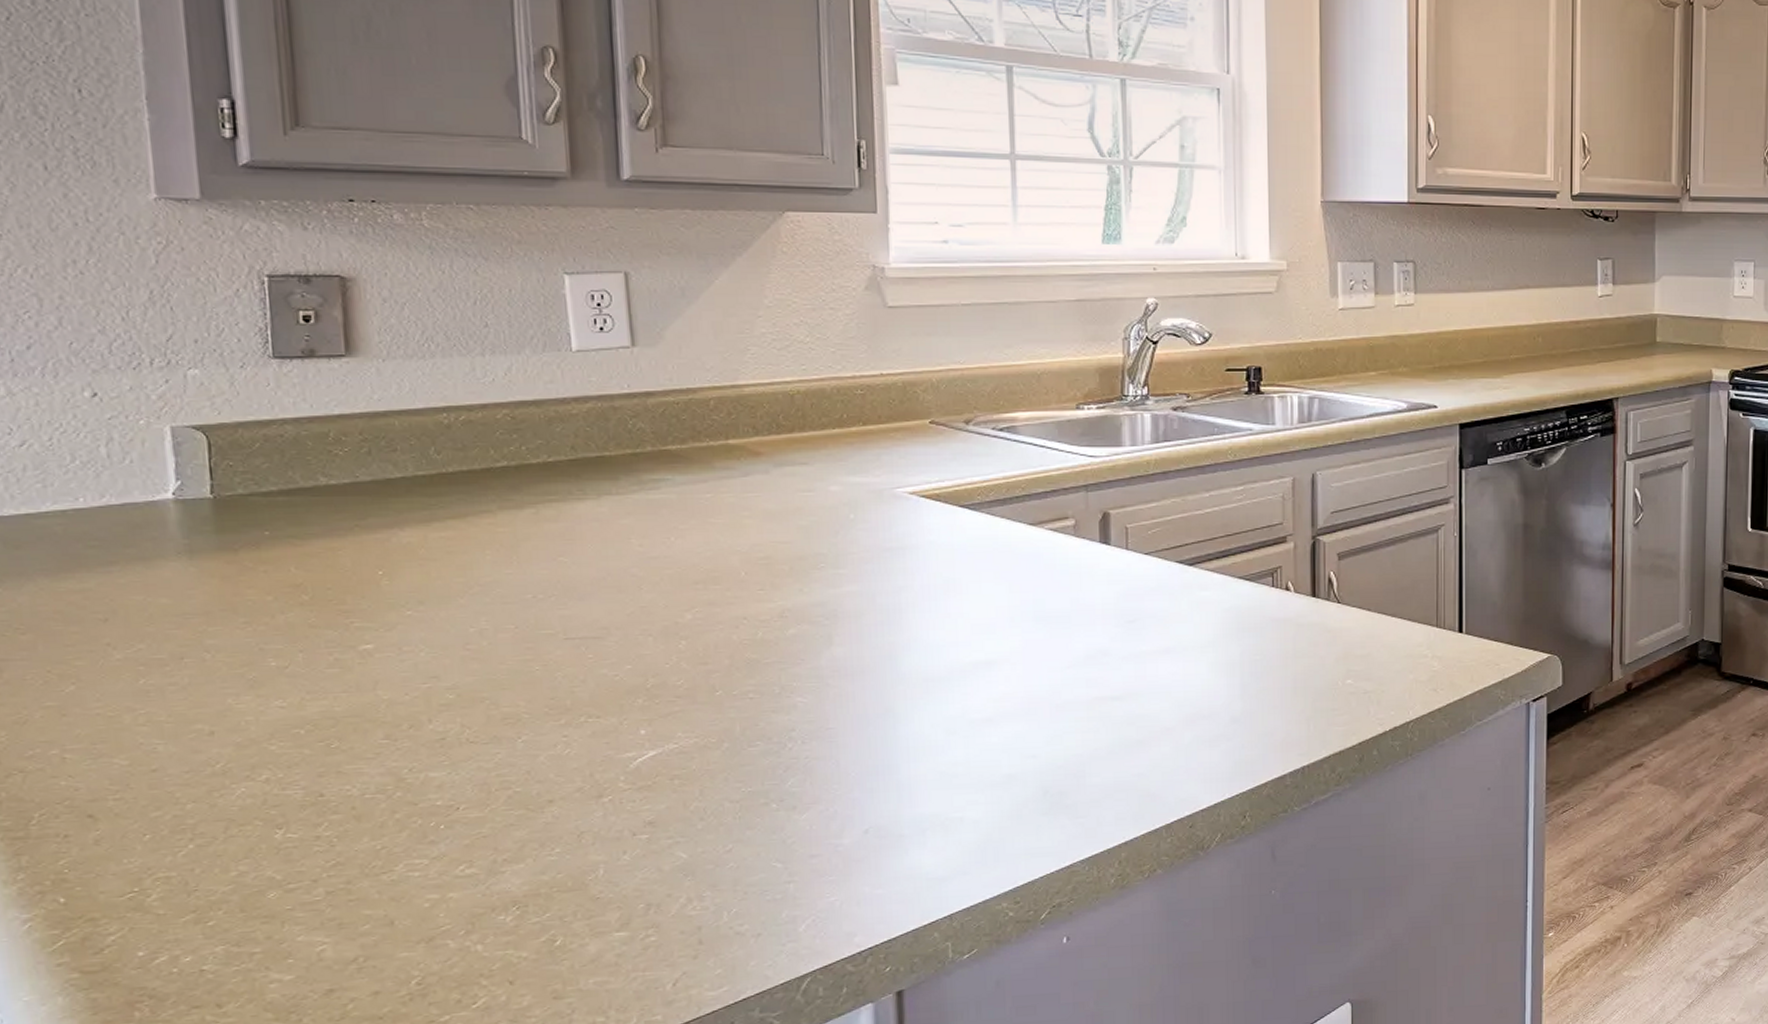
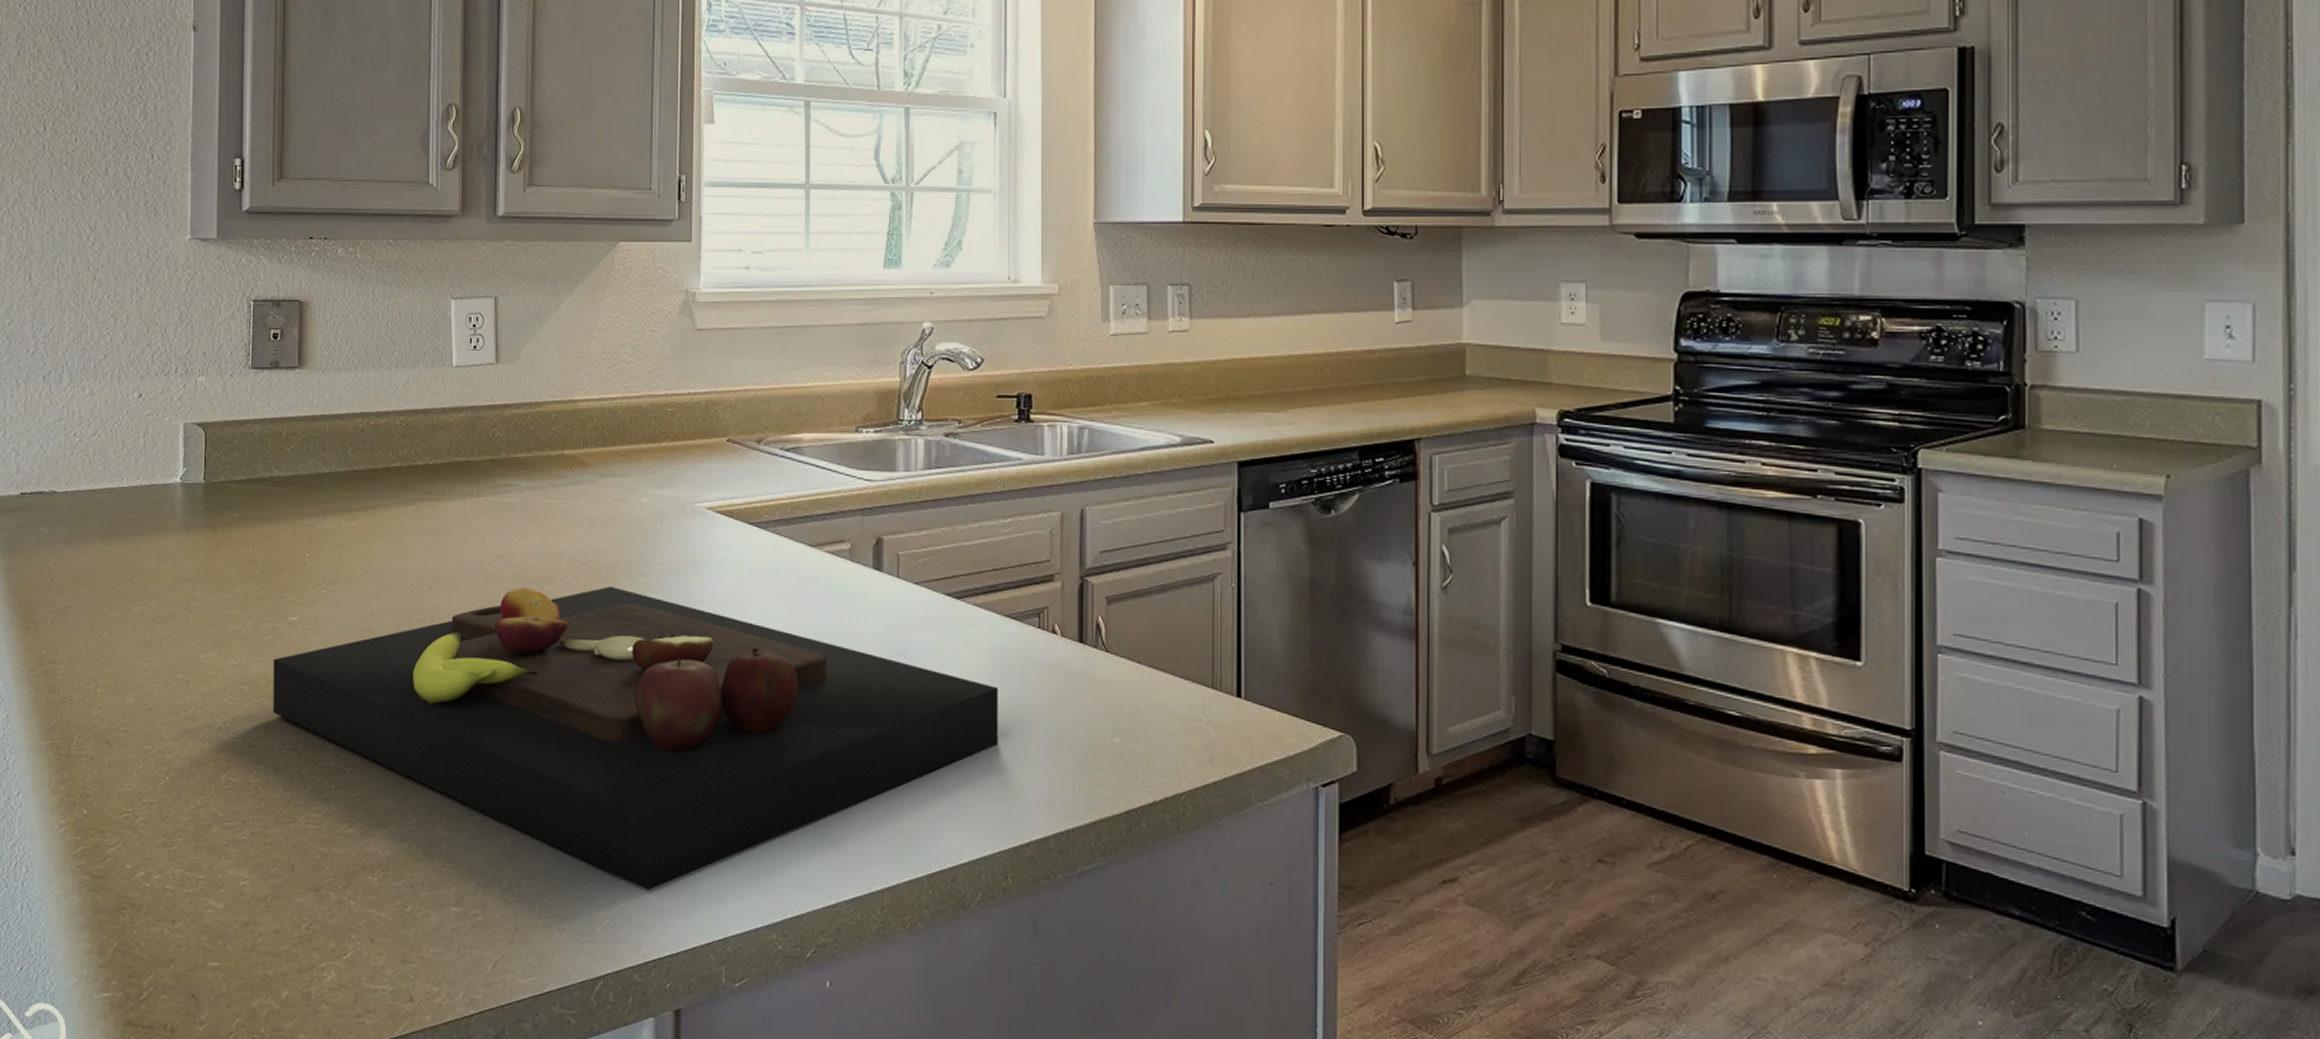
cutting board: none [340,580,1234,882] -> present [273,586,998,890]

